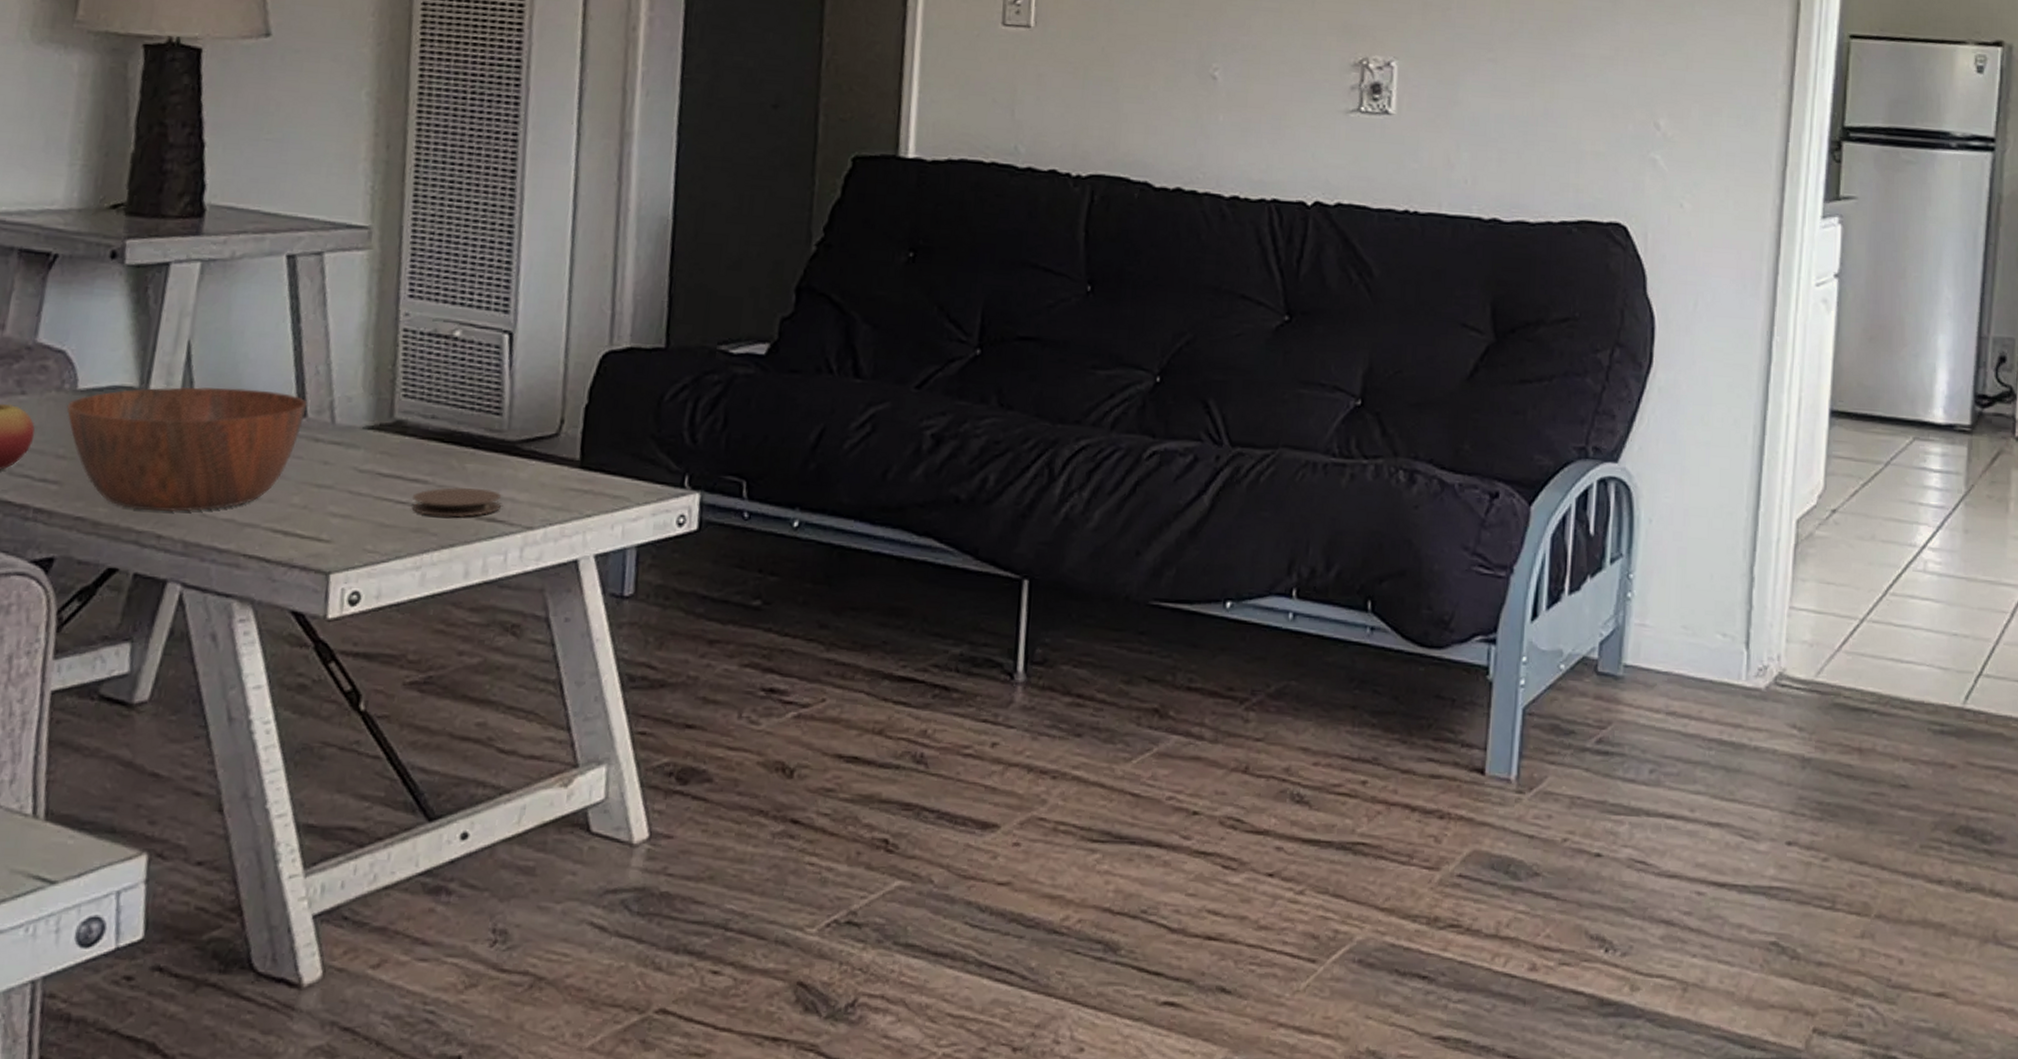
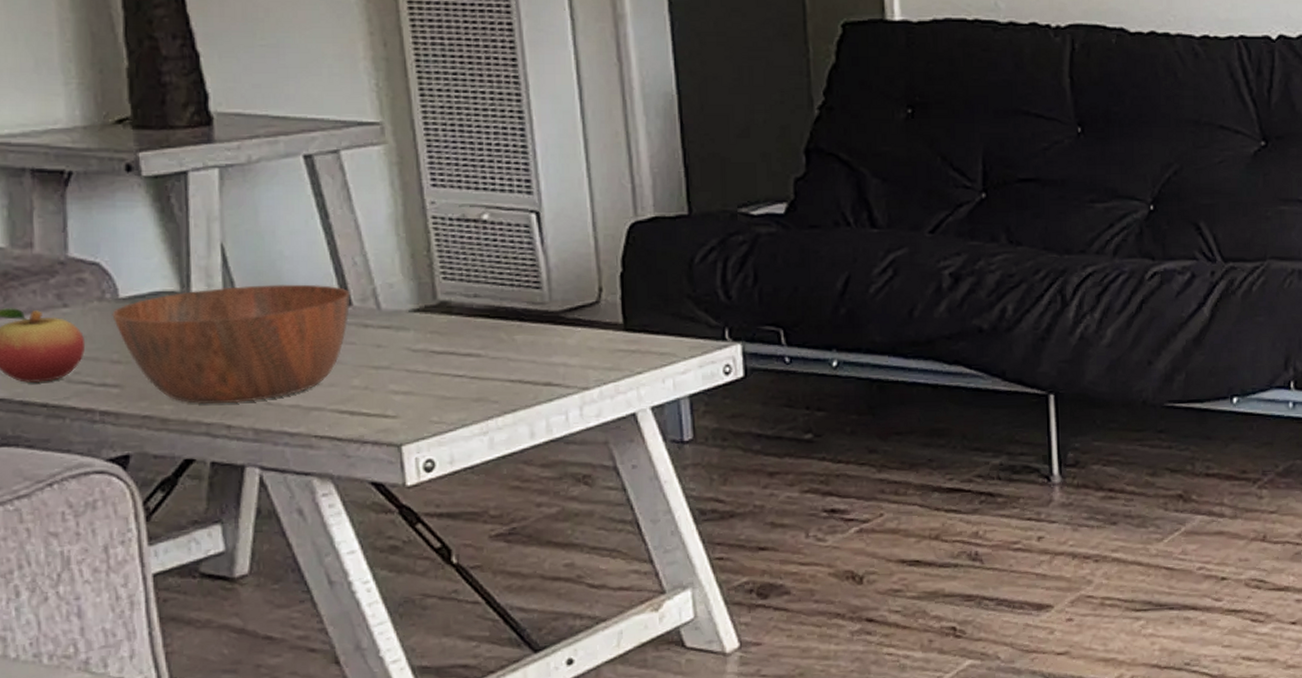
coaster: present [411,486,502,518] -> none [469,356,556,386]

